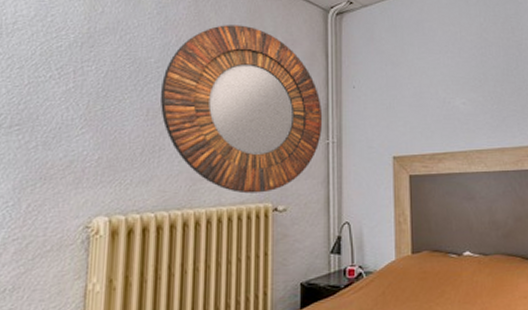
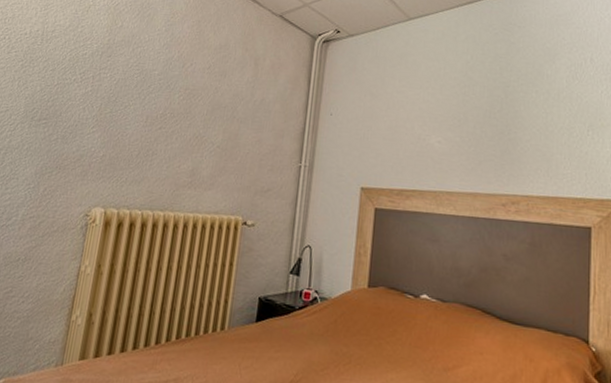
home mirror: present [160,25,323,194] -> none [157,45,299,206]

